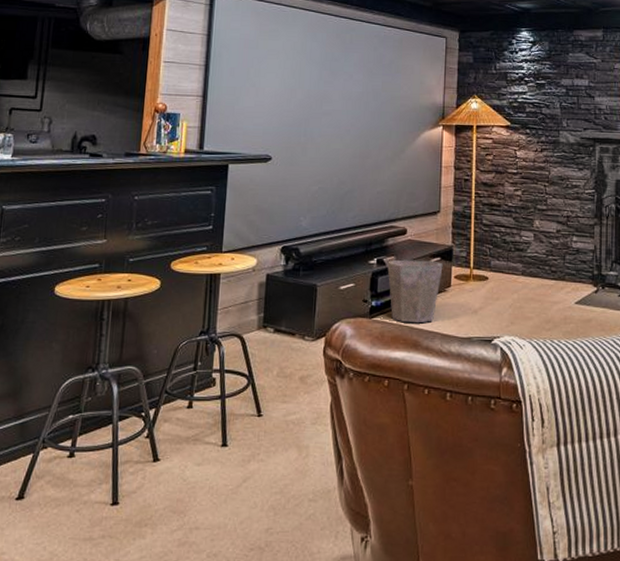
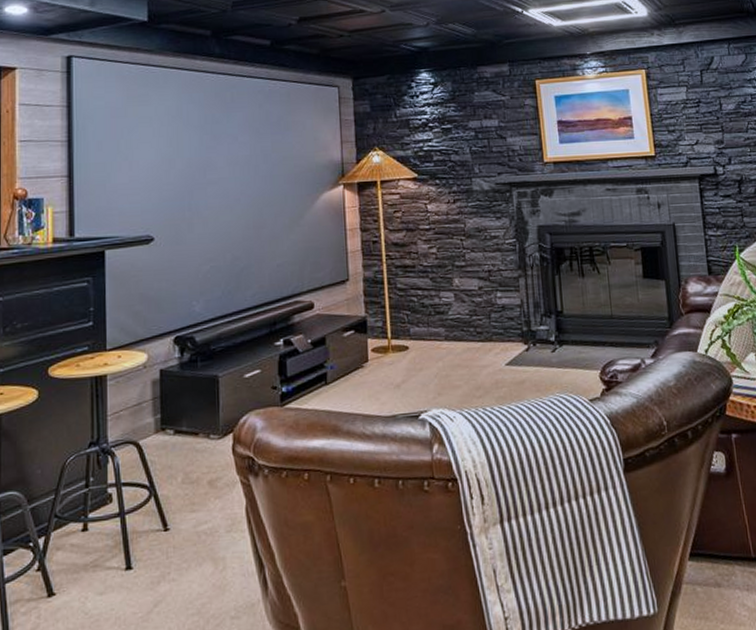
waste bin: present [387,259,443,323] -> none [295,335,358,406]

